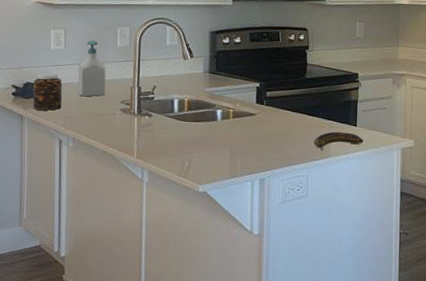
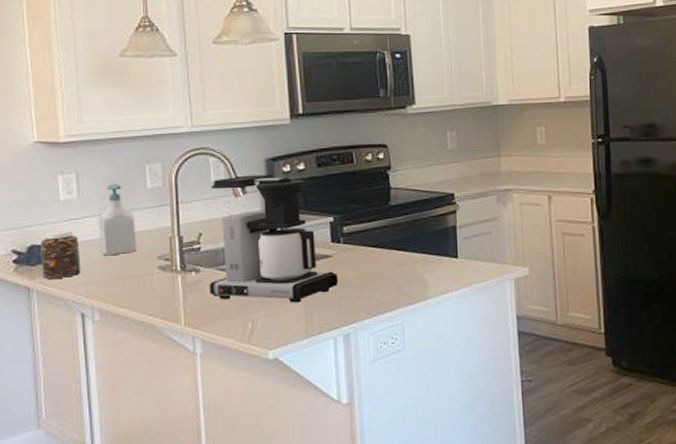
coffee maker: none [158,43,260,149] -> present [209,174,339,303]
banana: present [313,131,363,151] -> none [407,266,468,292]

